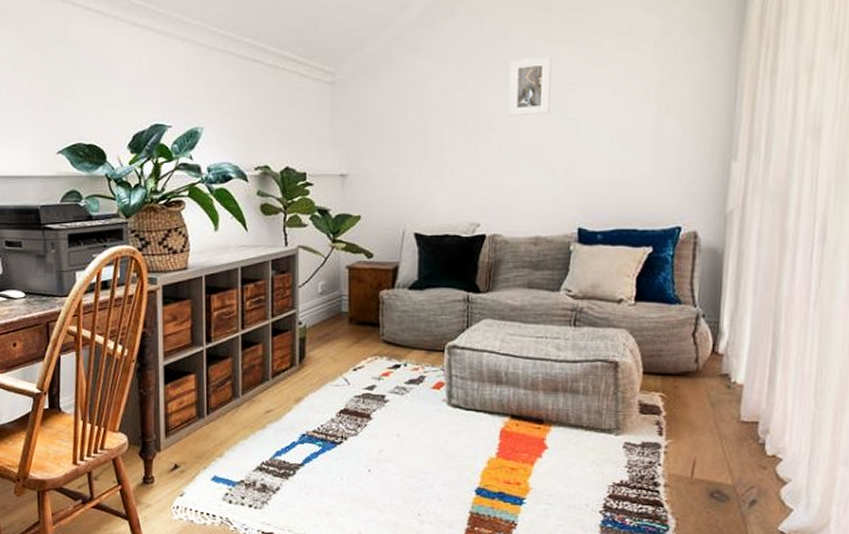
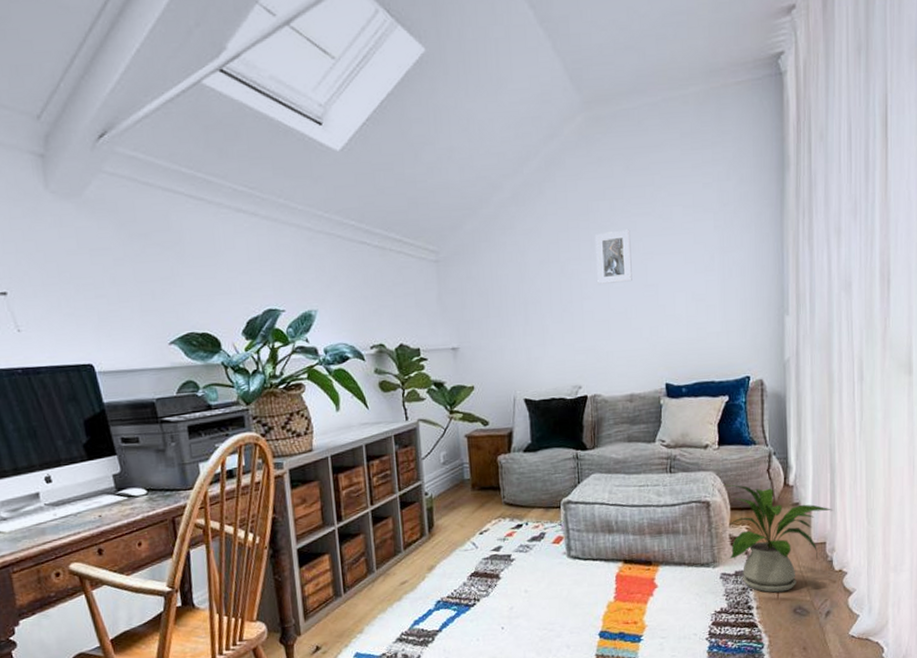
house plant: none [635,345,772,472] -> present [722,484,834,593]

